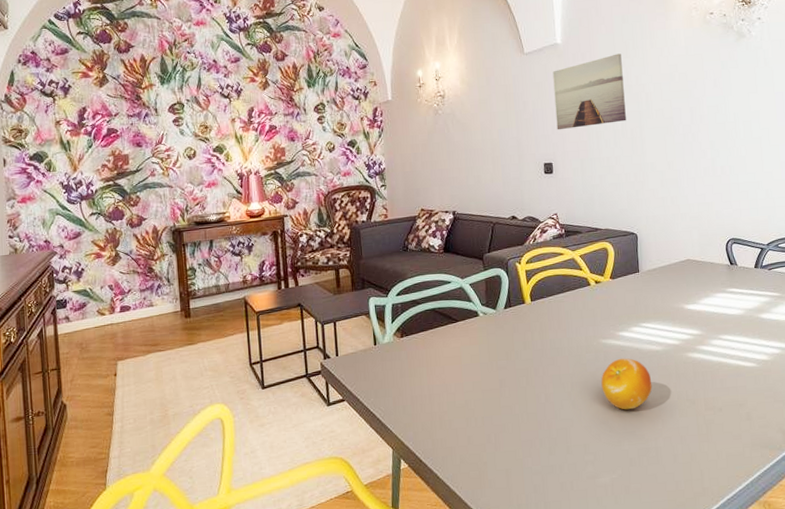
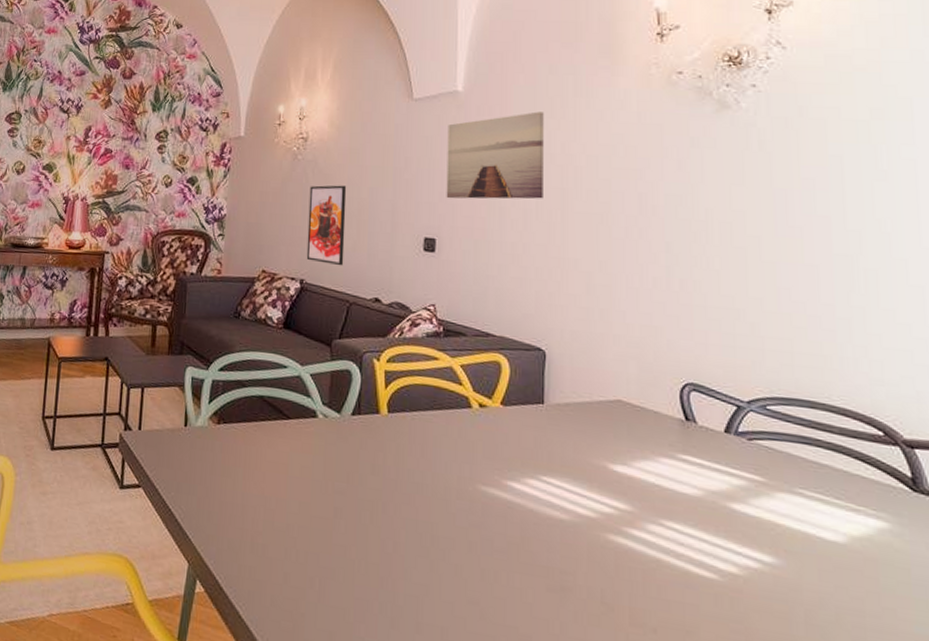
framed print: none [451,130,485,196] -> present [306,185,347,266]
fruit: present [601,358,652,410] -> none [474,517,550,595]

